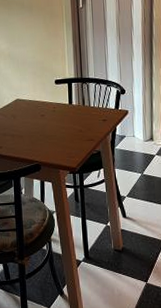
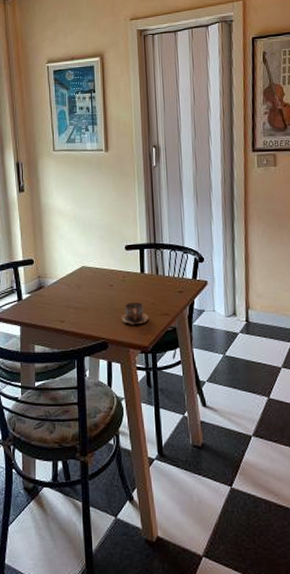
cup: none [52,129,76,150] -> present [121,302,149,325]

